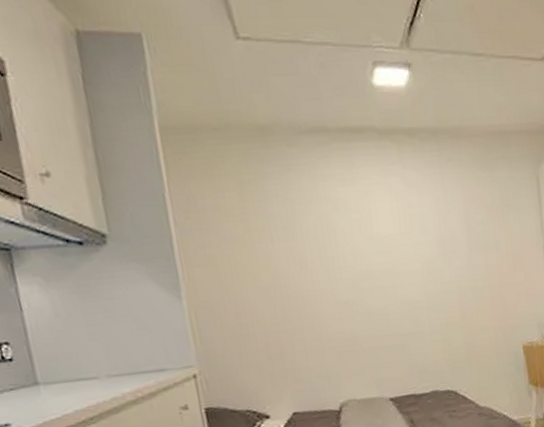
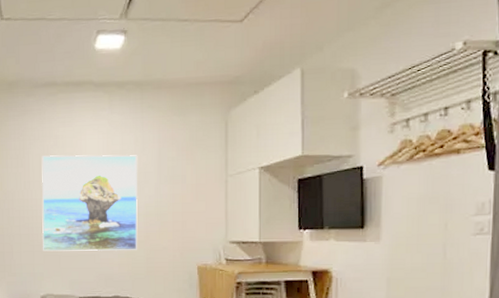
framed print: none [318,219,453,347] -> present [41,155,138,252]

